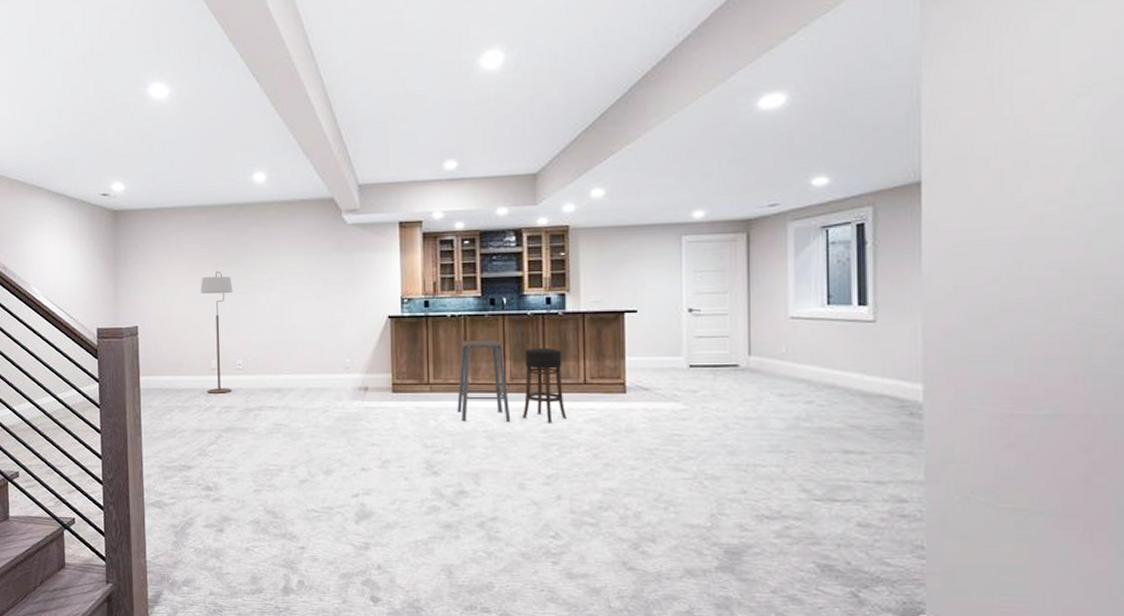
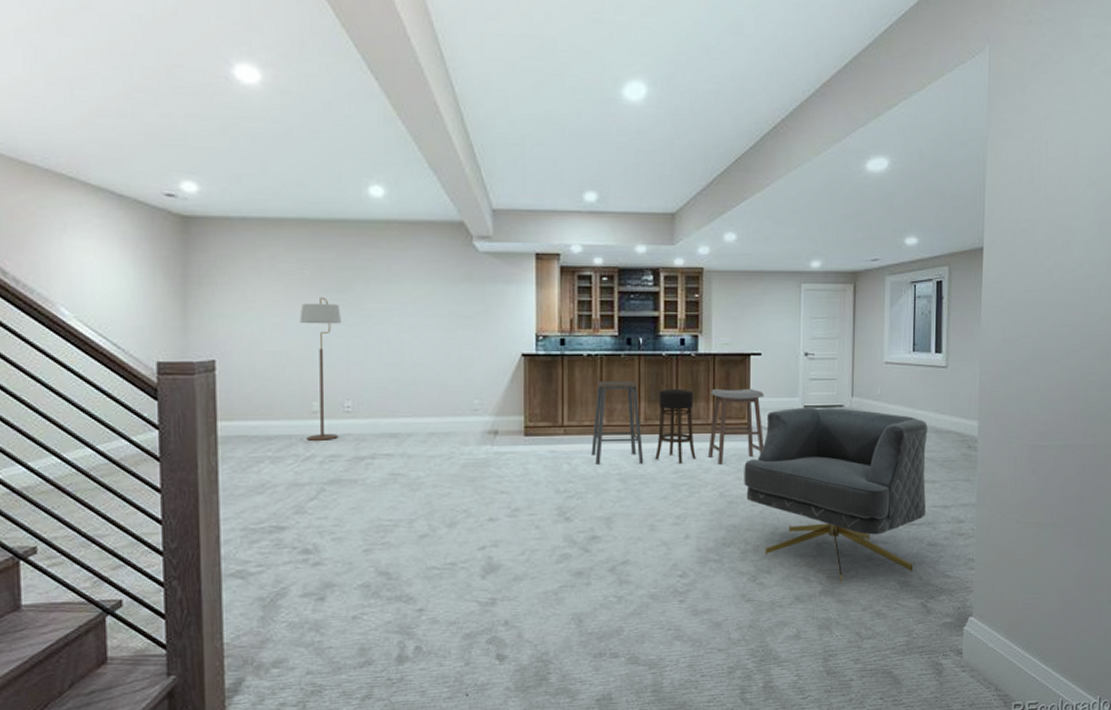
bar stool: none [580,346,644,425] -> present [708,388,765,464]
armchair: none [621,366,852,560] -> present [744,407,928,583]

